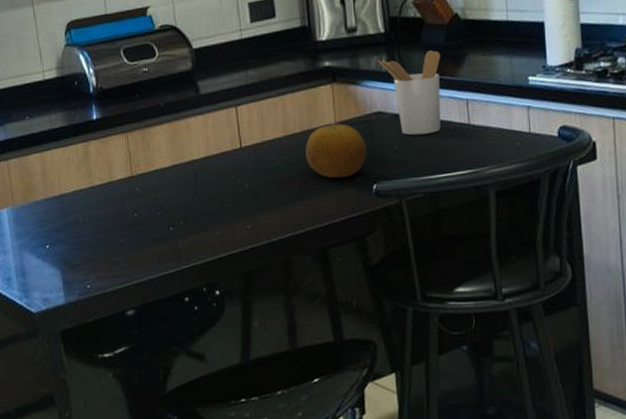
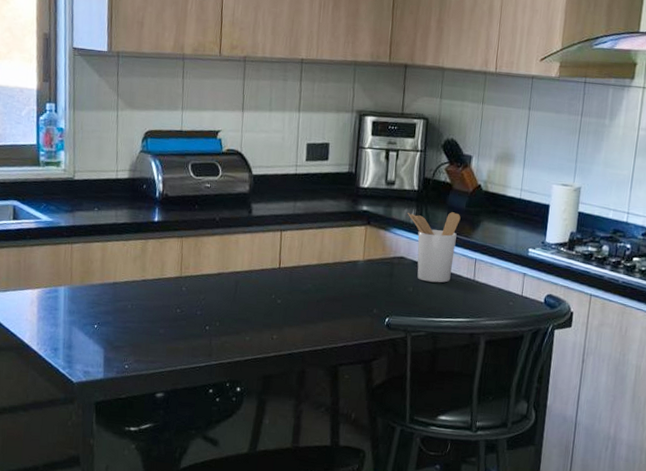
fruit: present [305,124,367,179] -> none [333,260,386,308]

